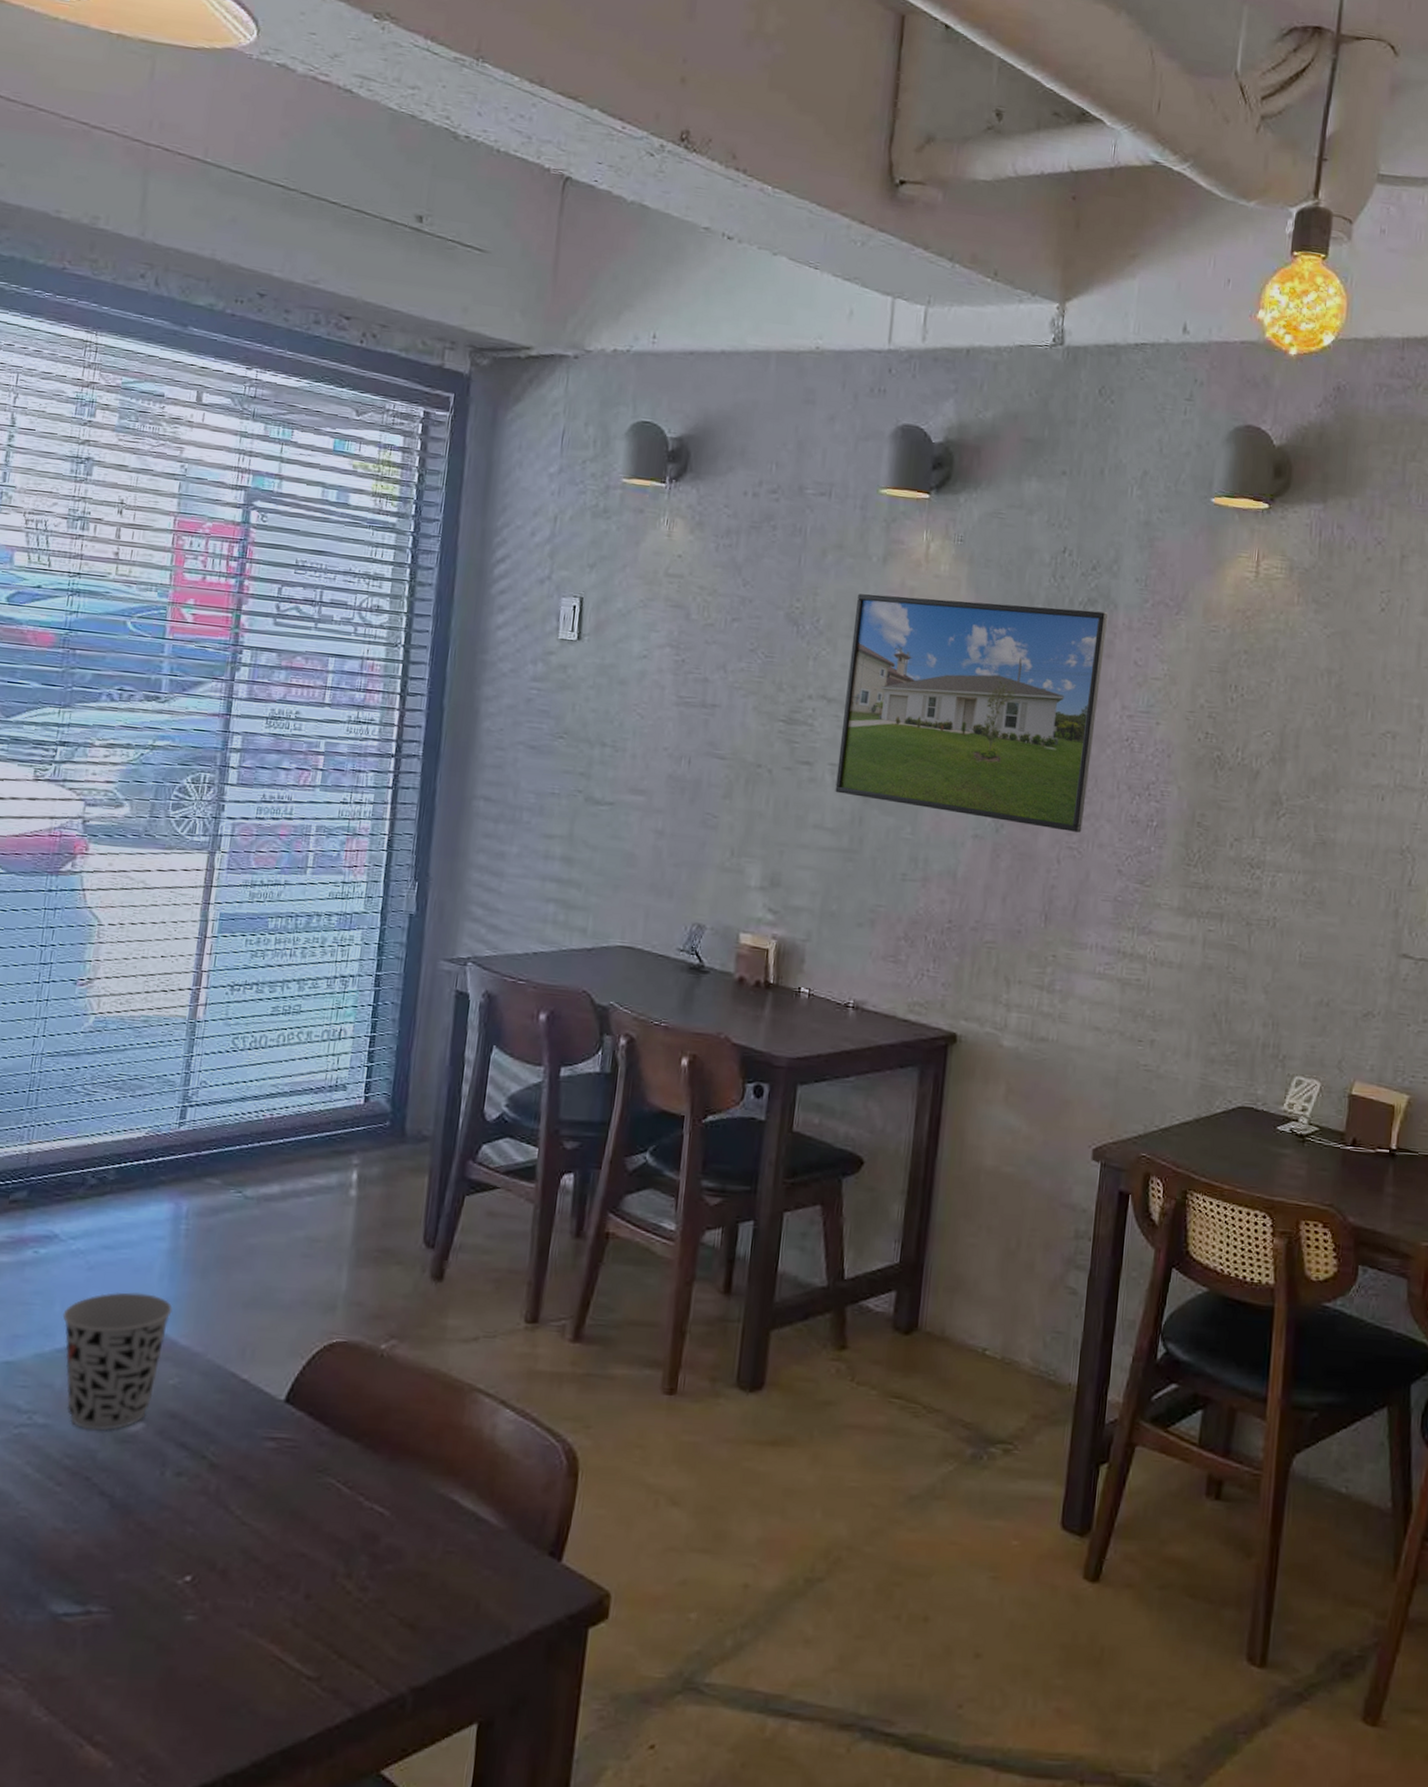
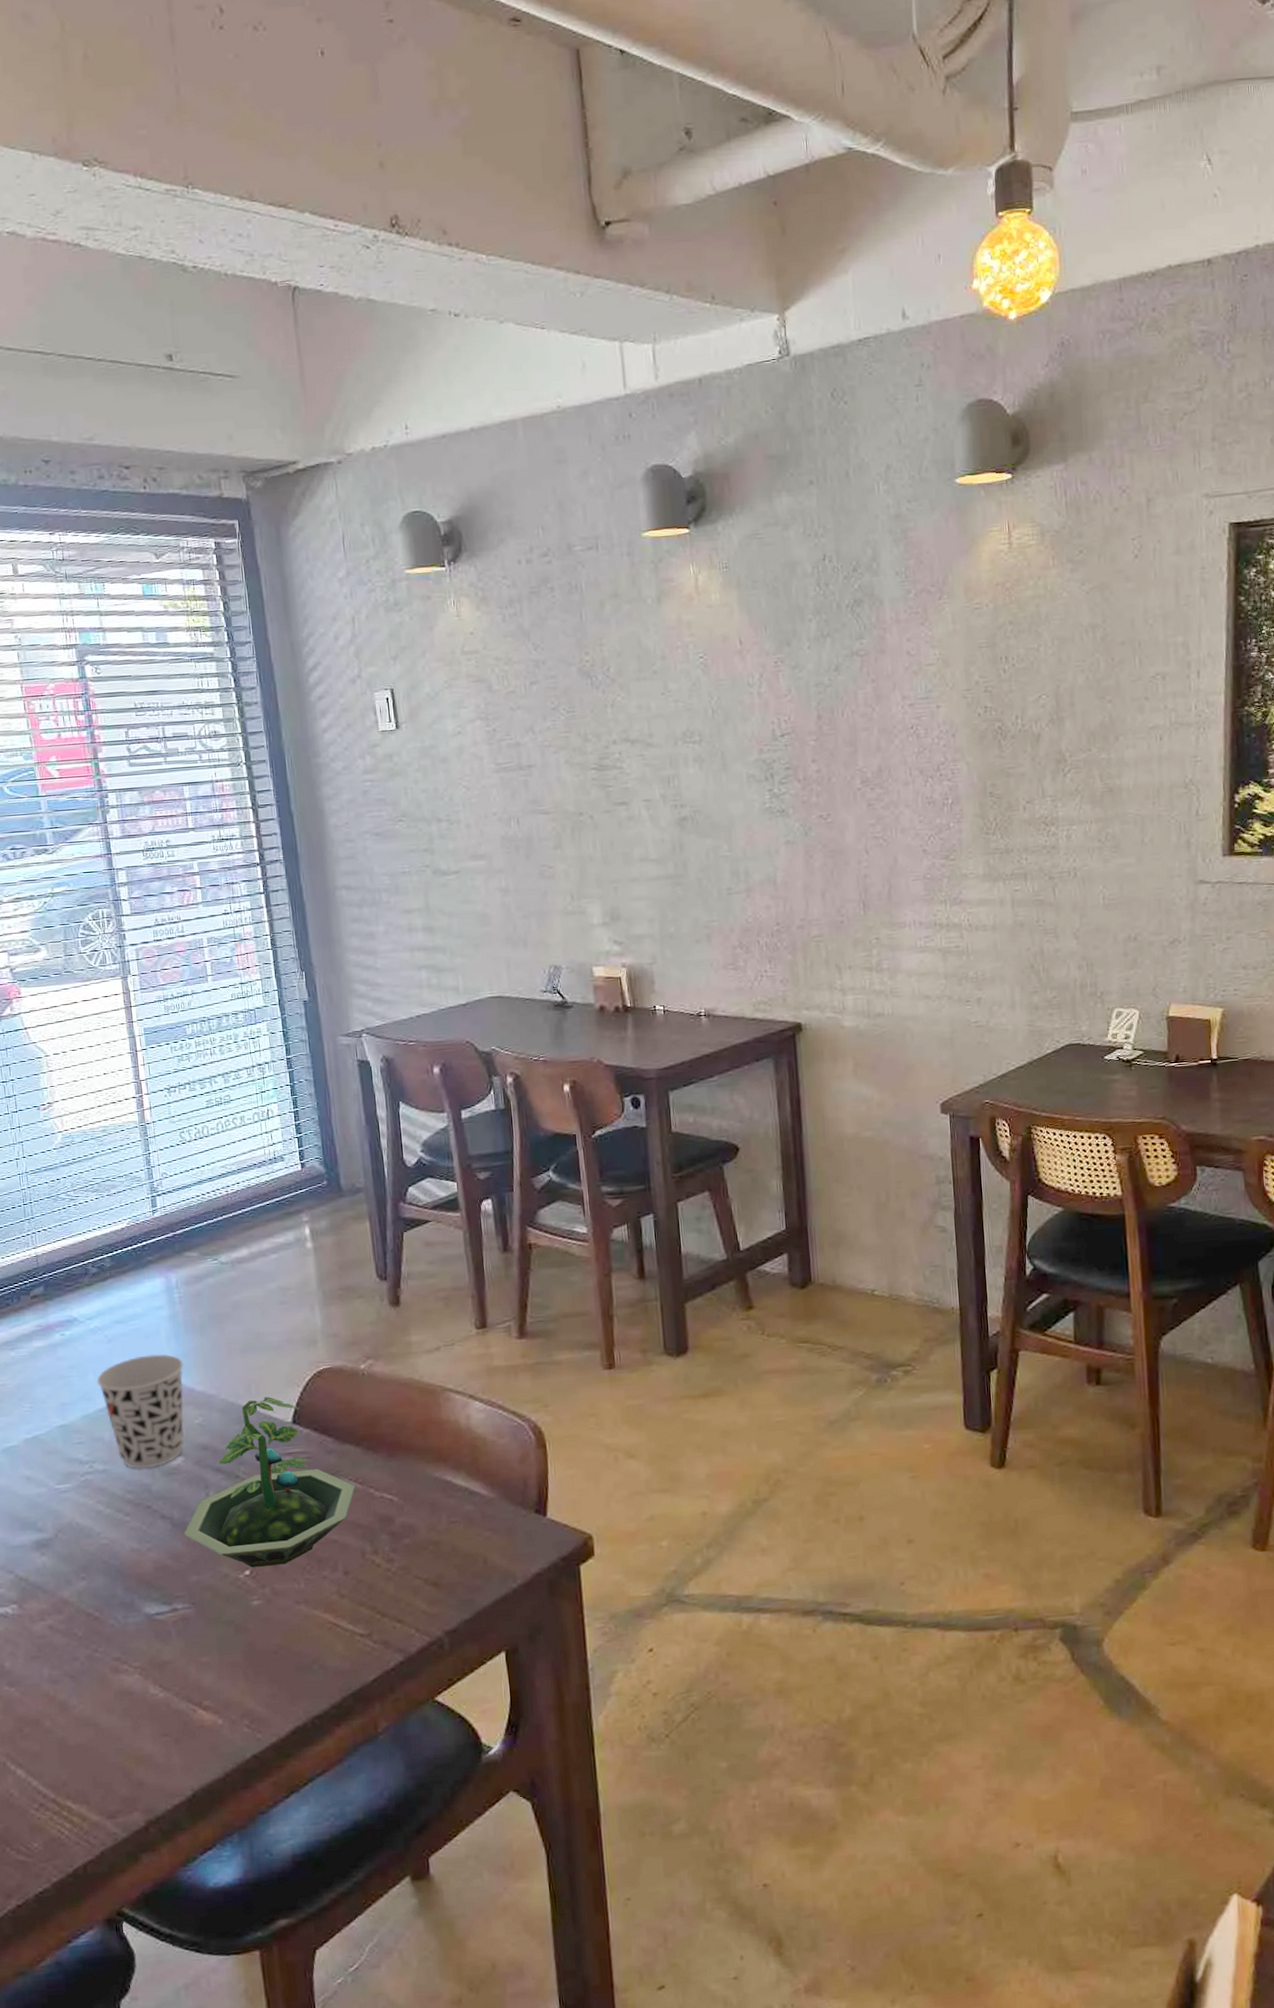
terrarium: none [121,1365,343,1575] -> present [183,1397,356,1567]
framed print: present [835,594,1109,833] -> none [640,610,884,826]

